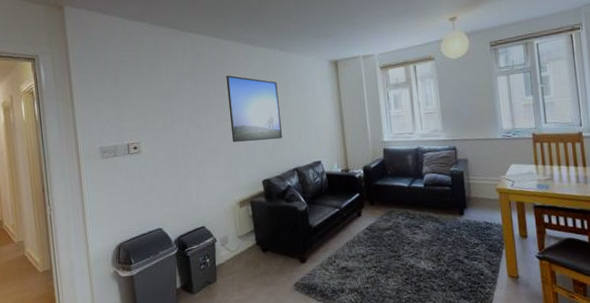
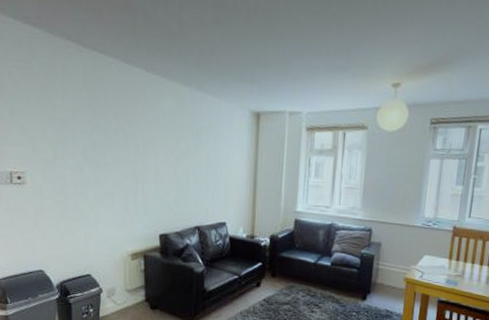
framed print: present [226,75,282,142] -> none [130,109,189,192]

